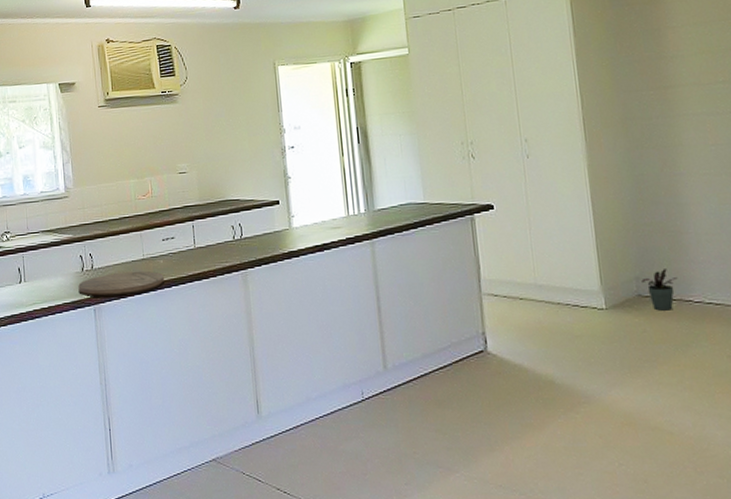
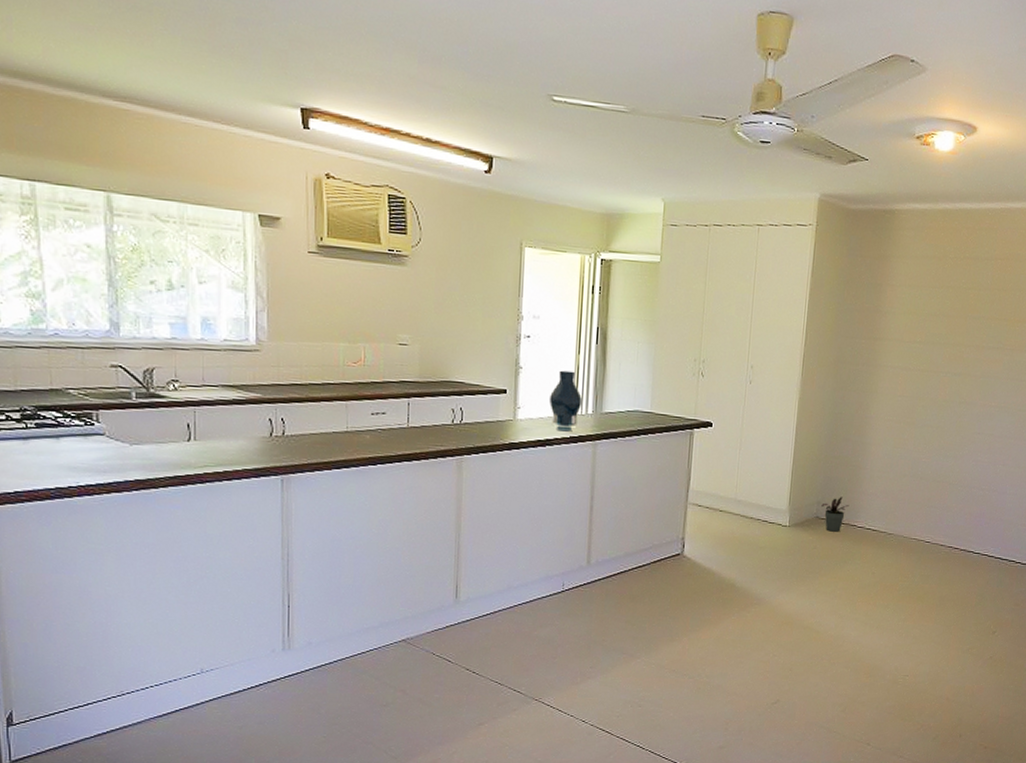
cutting board: present [78,271,164,298] -> none [264,443,369,469]
vase: none [321,173,354,234] -> present [550,370,583,432]

